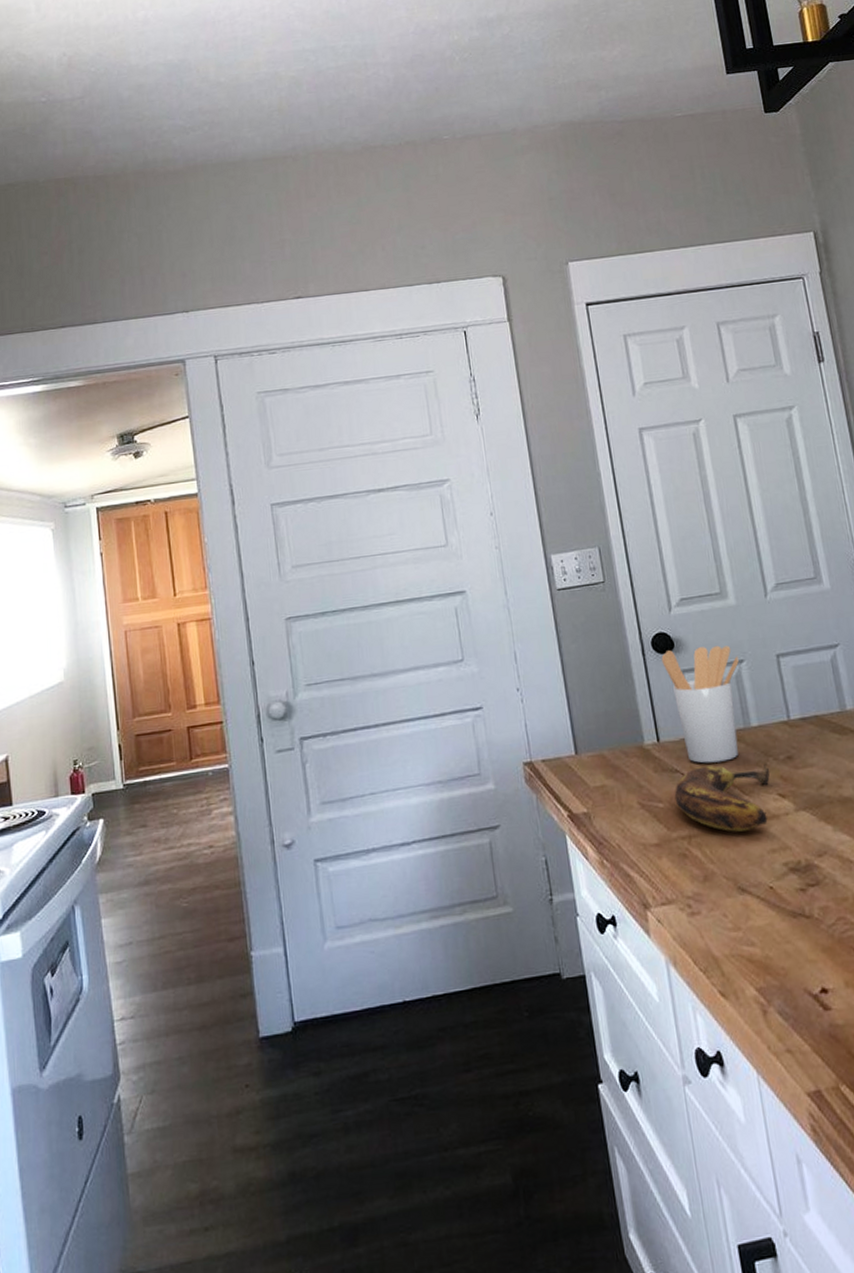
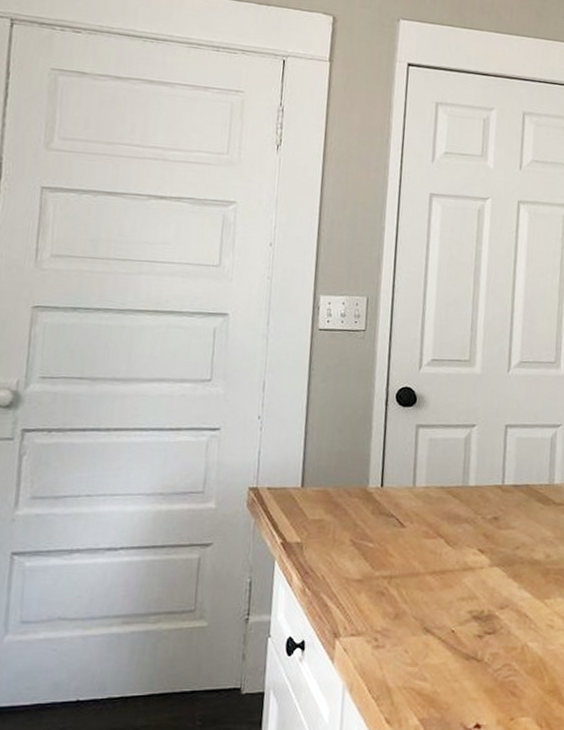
utensil holder: present [661,645,739,764] -> none [401,405,471,514]
banana: present [674,763,770,832] -> none [385,515,476,578]

